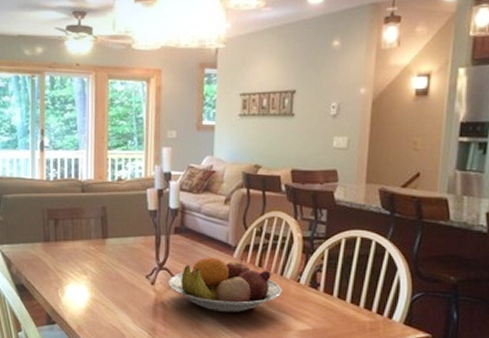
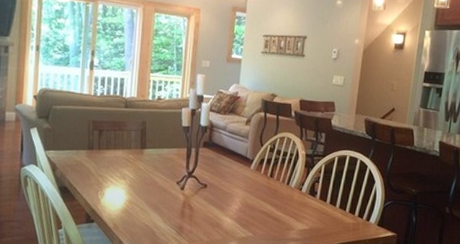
fruit bowl: present [169,257,282,313] -> none [196,168,288,215]

